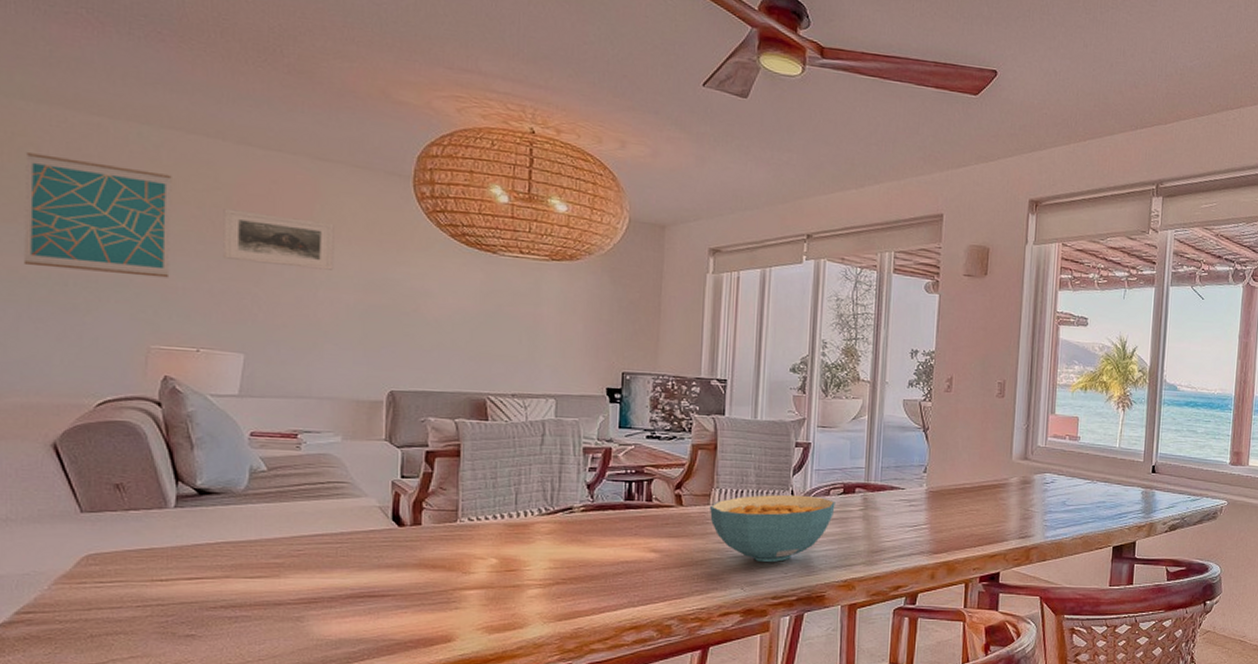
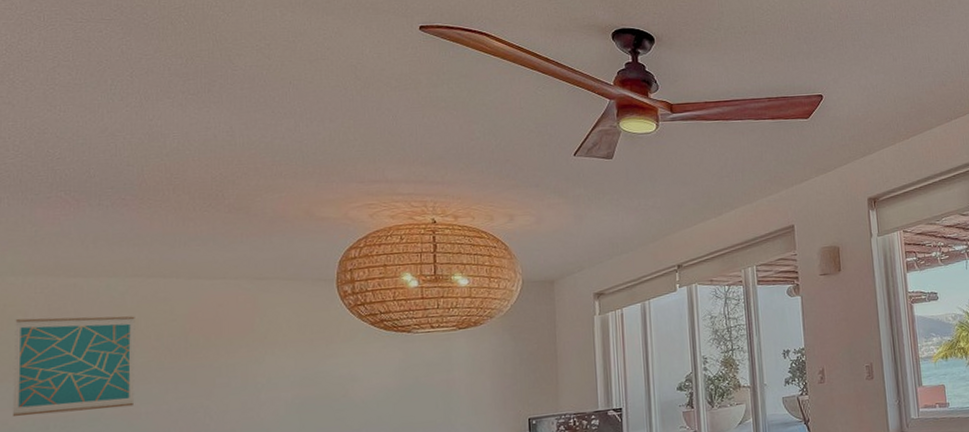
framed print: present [223,209,334,270] -> none [178,332,273,380]

